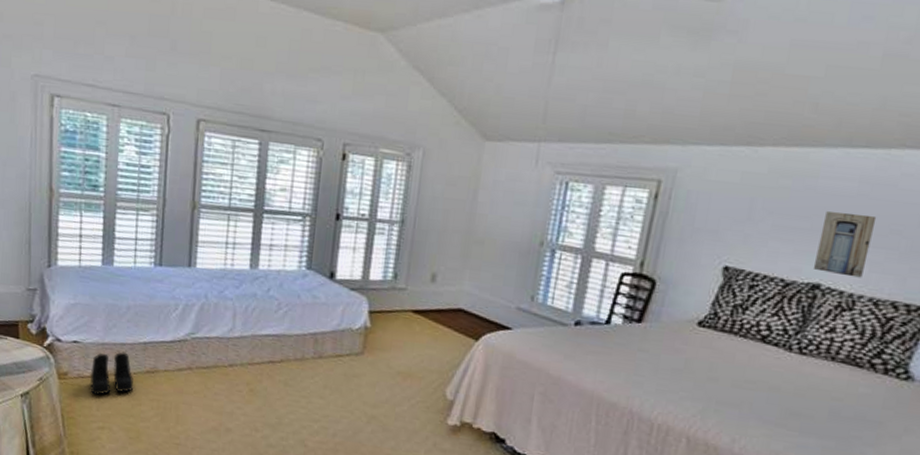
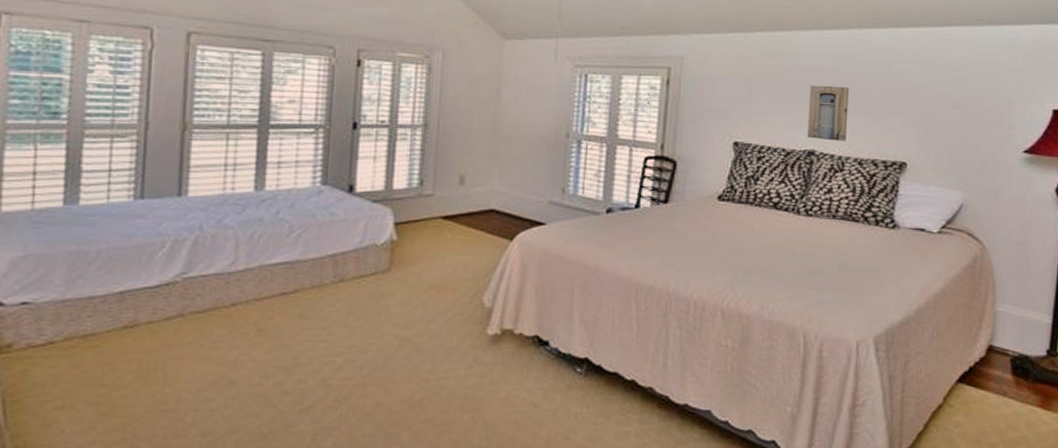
boots: present [90,351,134,396] -> none [44,307,106,367]

